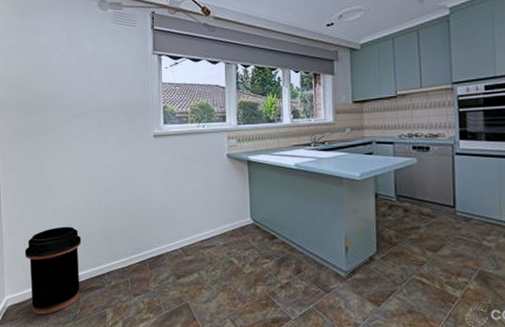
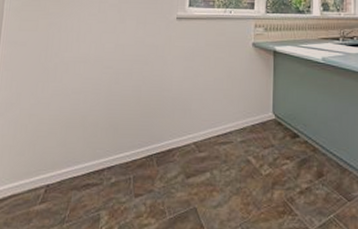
trash can: present [24,226,82,314] -> none [13,111,83,215]

